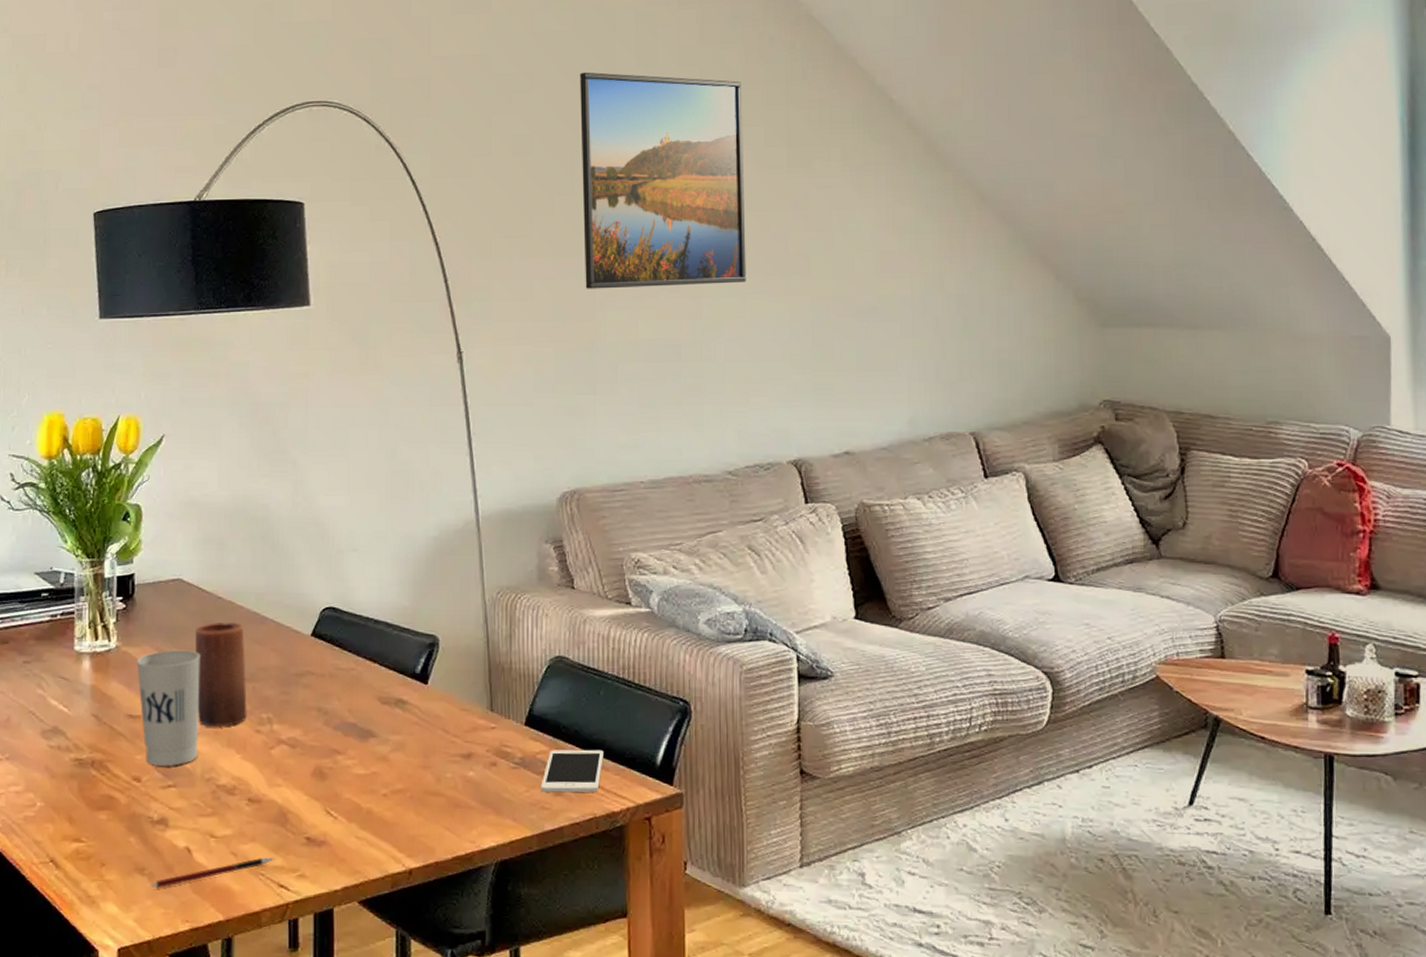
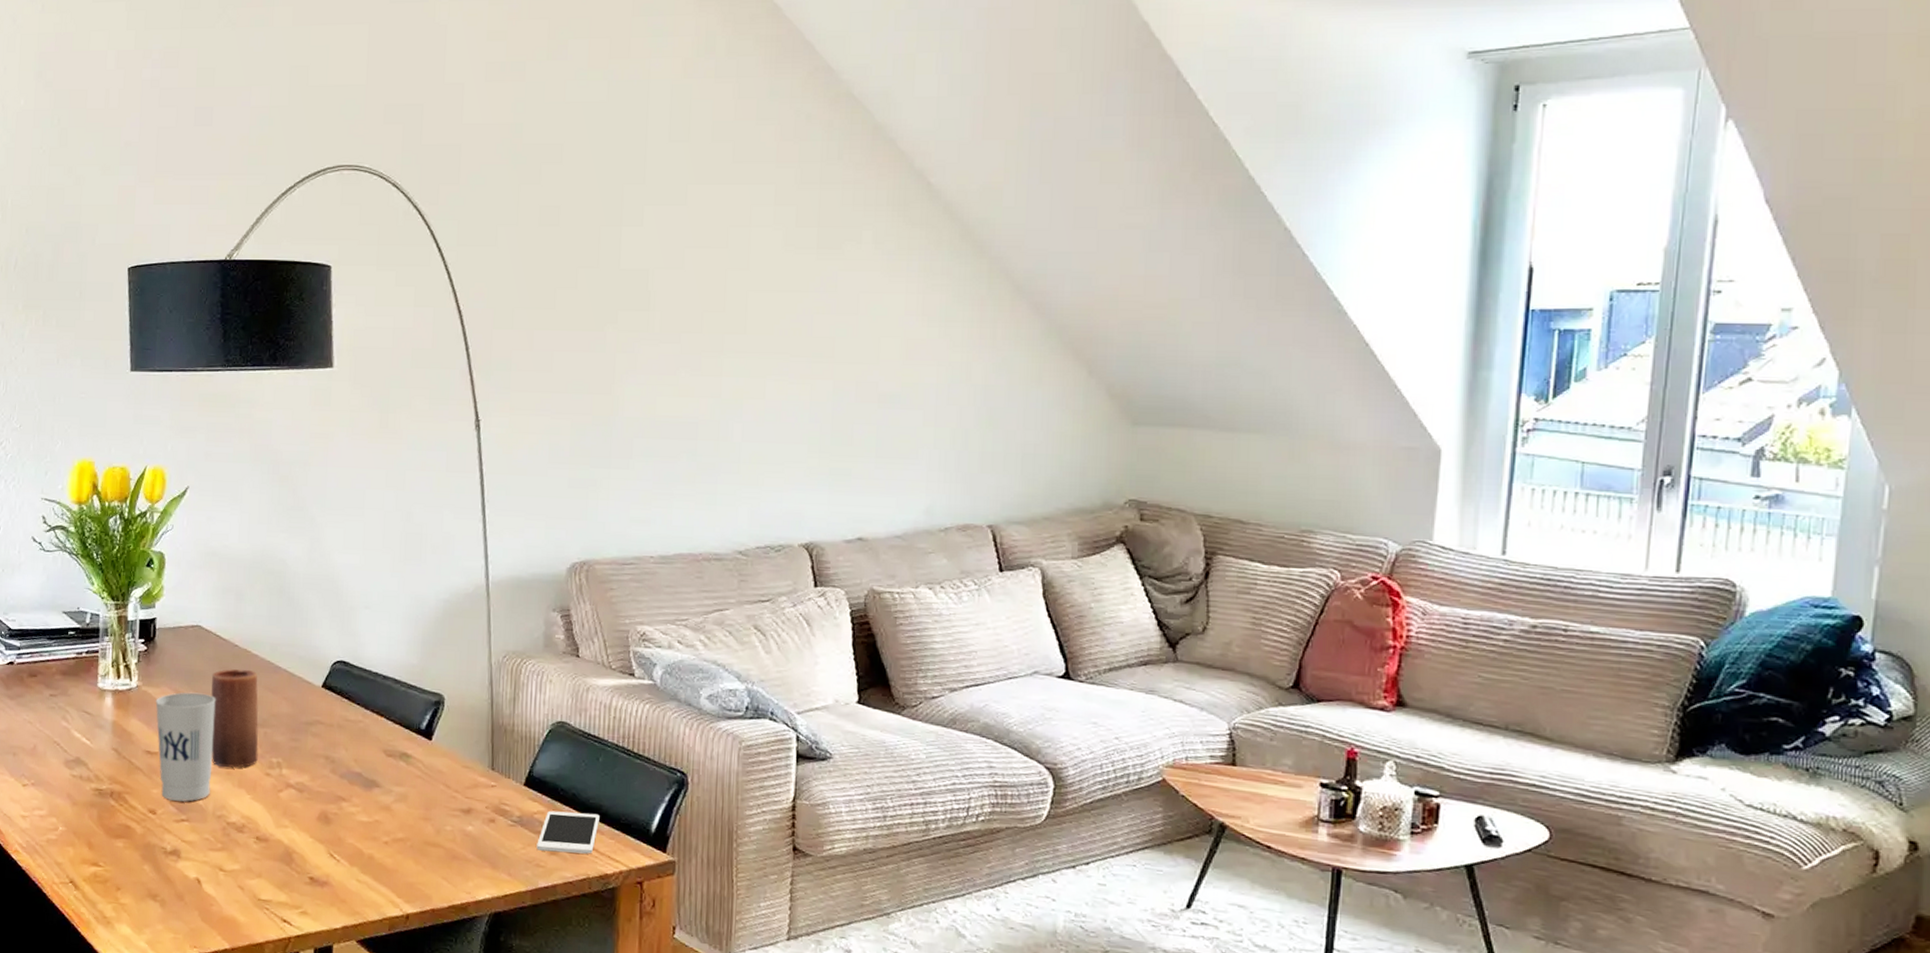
pen: present [152,857,275,888] -> none [163,892,280,914]
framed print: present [580,72,746,289] -> none [605,144,775,364]

